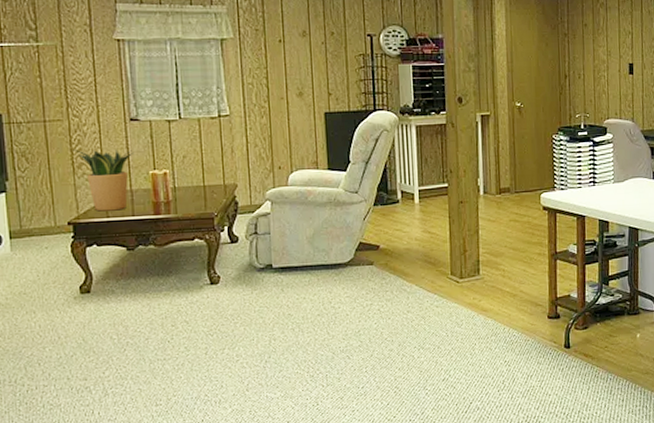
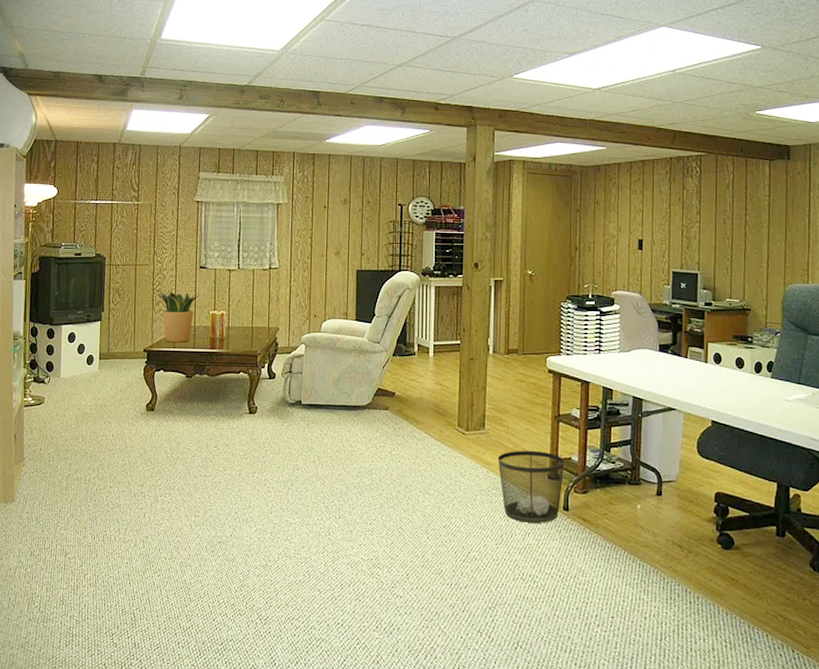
waste bin: none [495,291,564,366] -> present [497,450,565,523]

